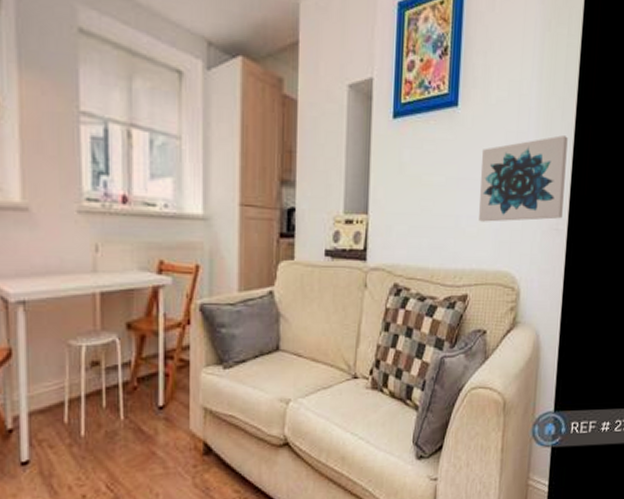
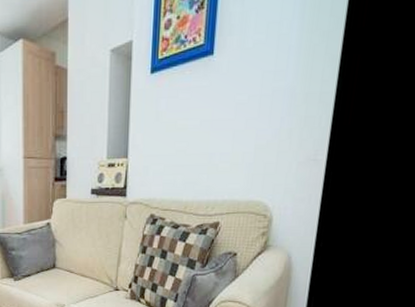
wall art: present [479,135,568,222] -> none [232,69,332,158]

